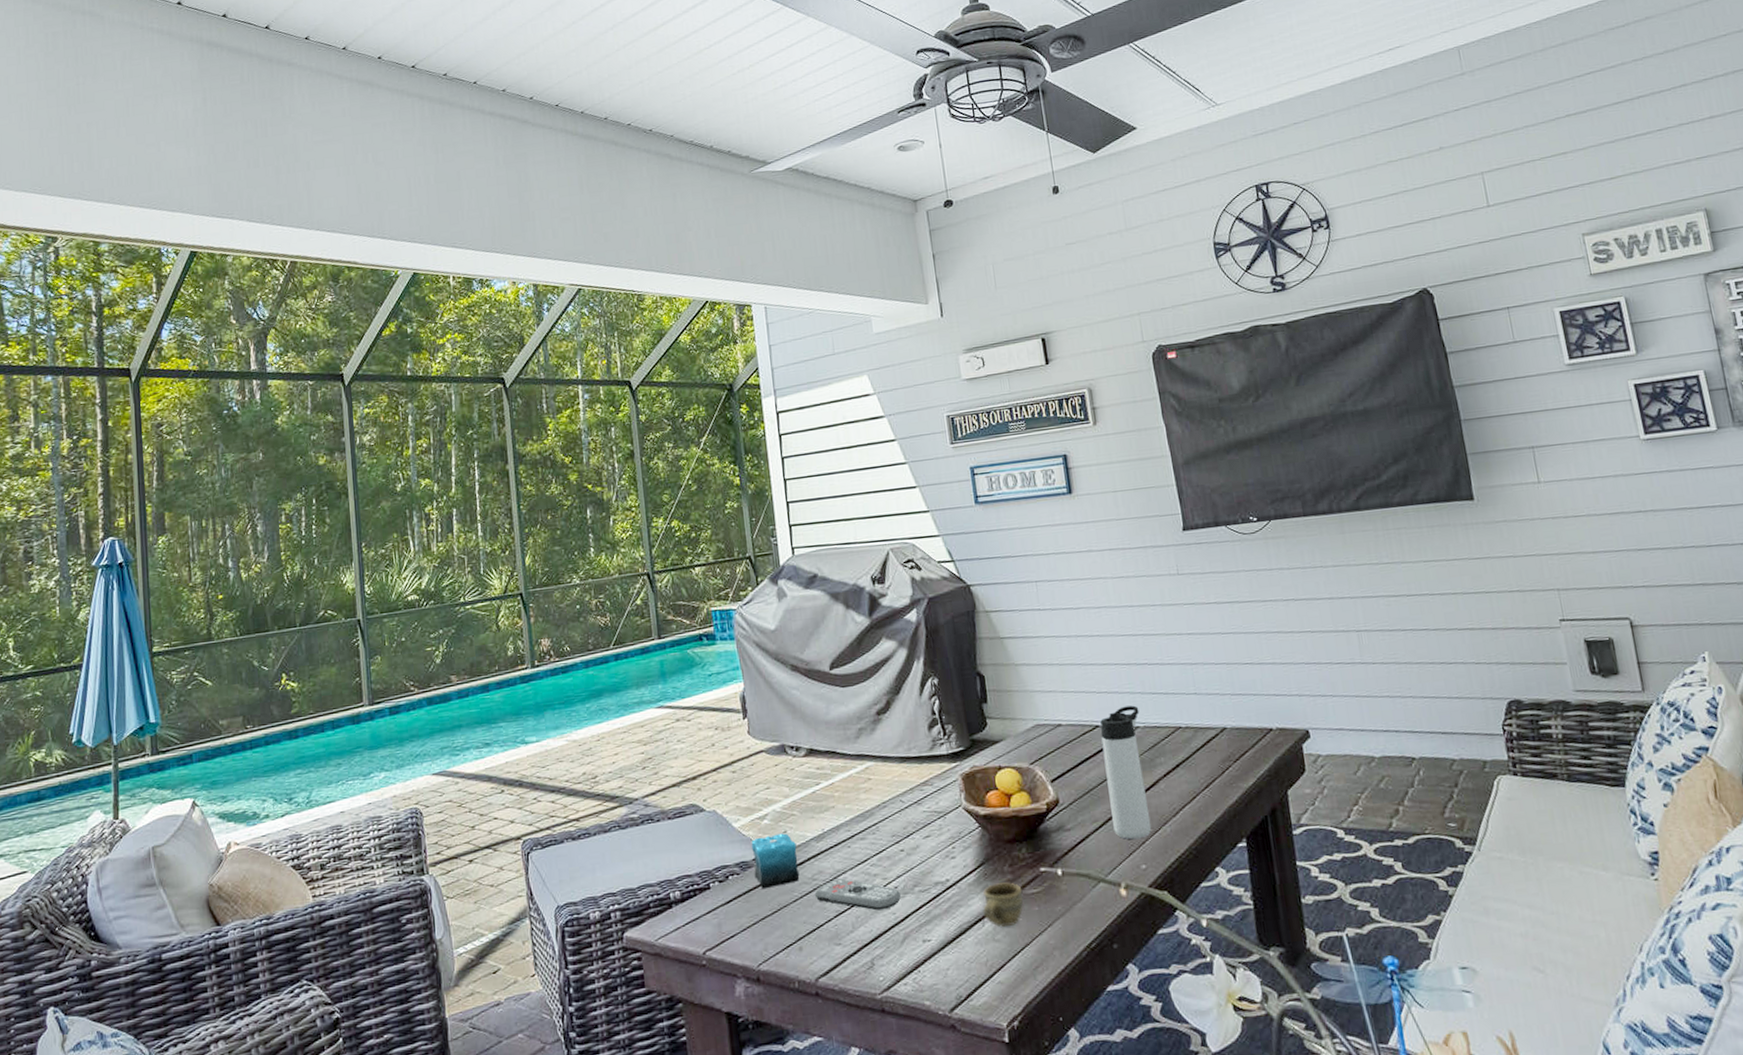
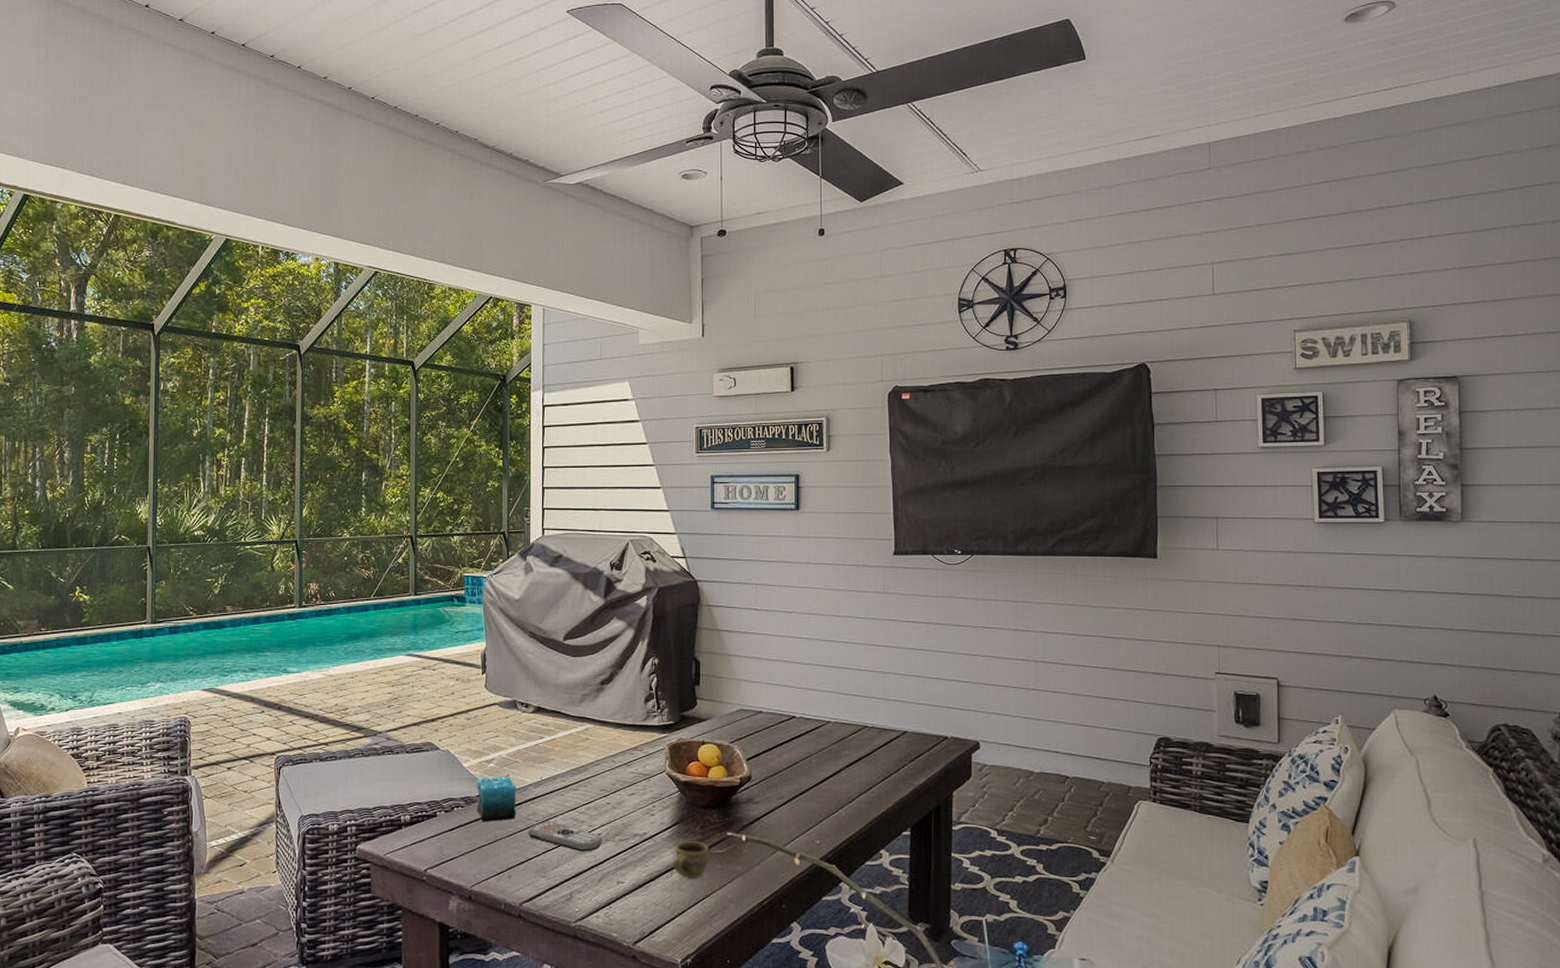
thermos bottle: present [1100,705,1152,840] -> none [796,702,833,818]

